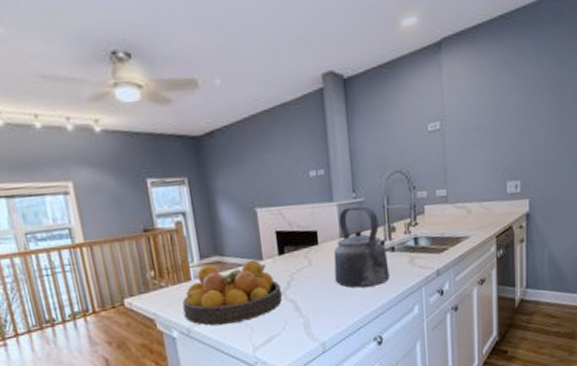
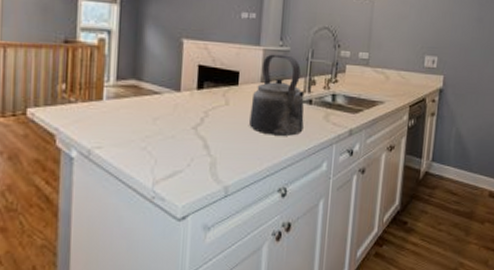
fruit bowl: present [182,259,283,326] -> none [88,86,194,153]

